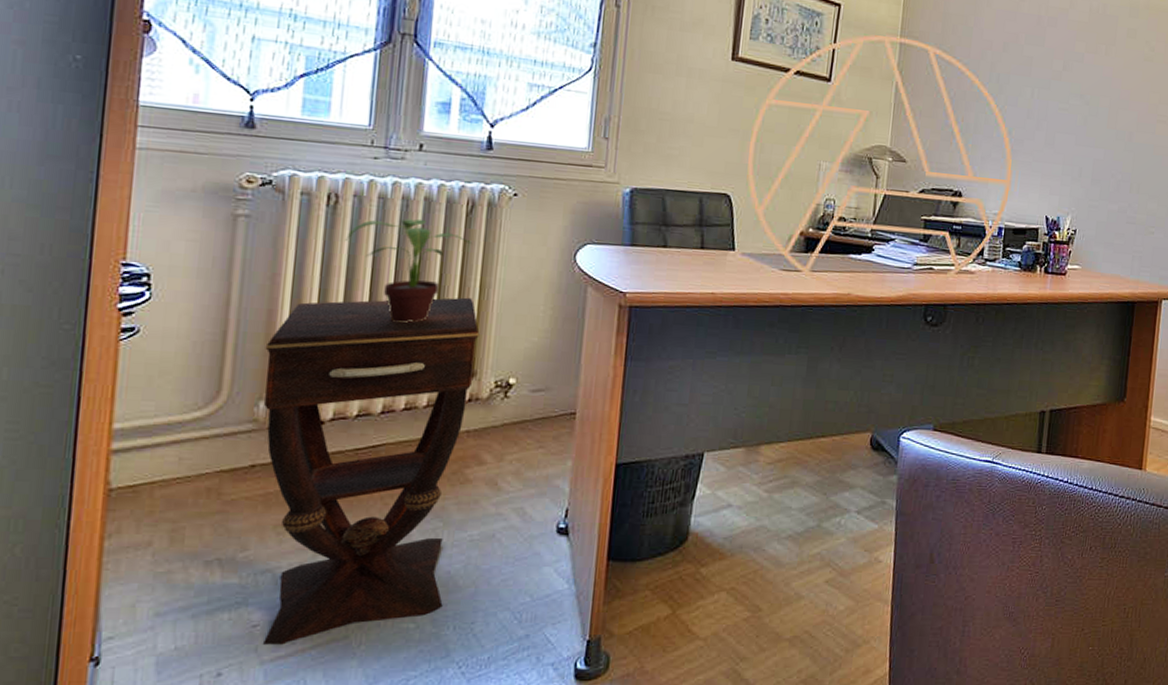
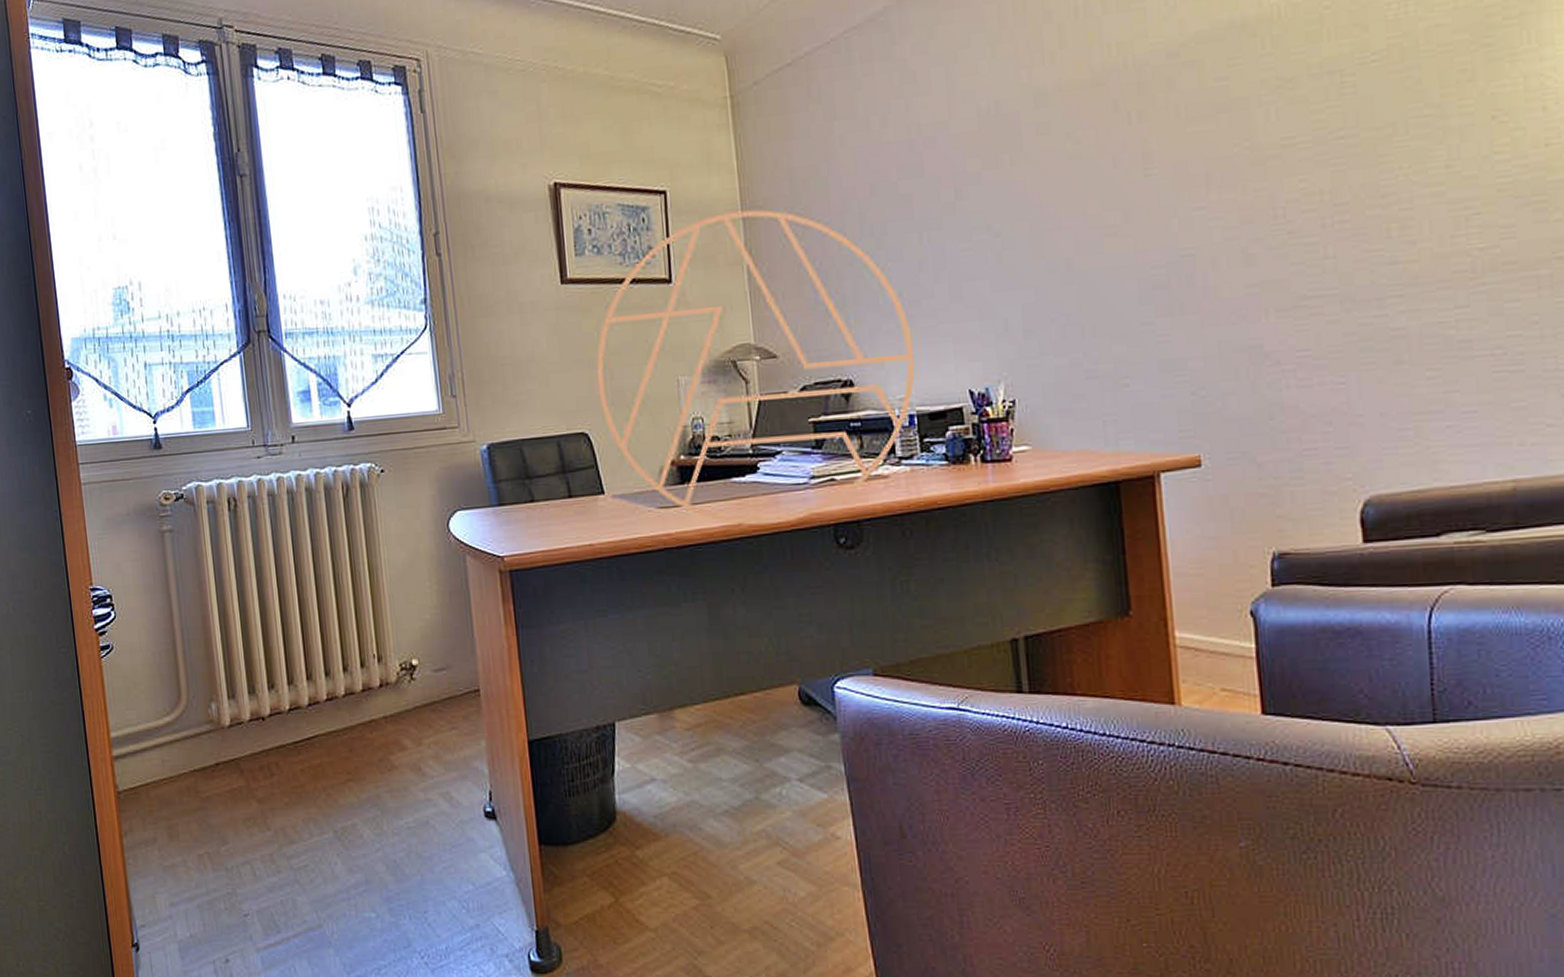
side table: present [263,297,480,645] -> none [206,582,396,933]
potted plant: present [344,218,473,323] -> none [248,510,354,615]

